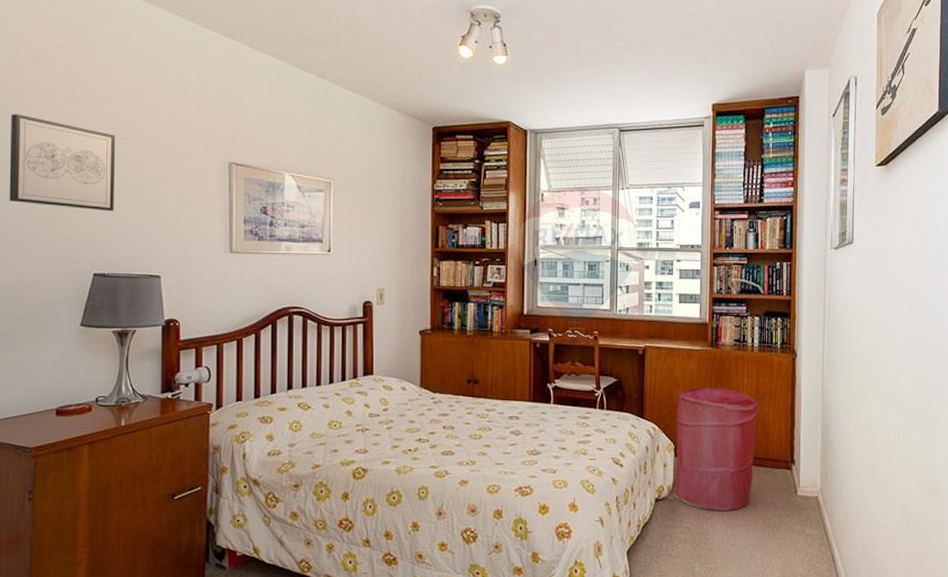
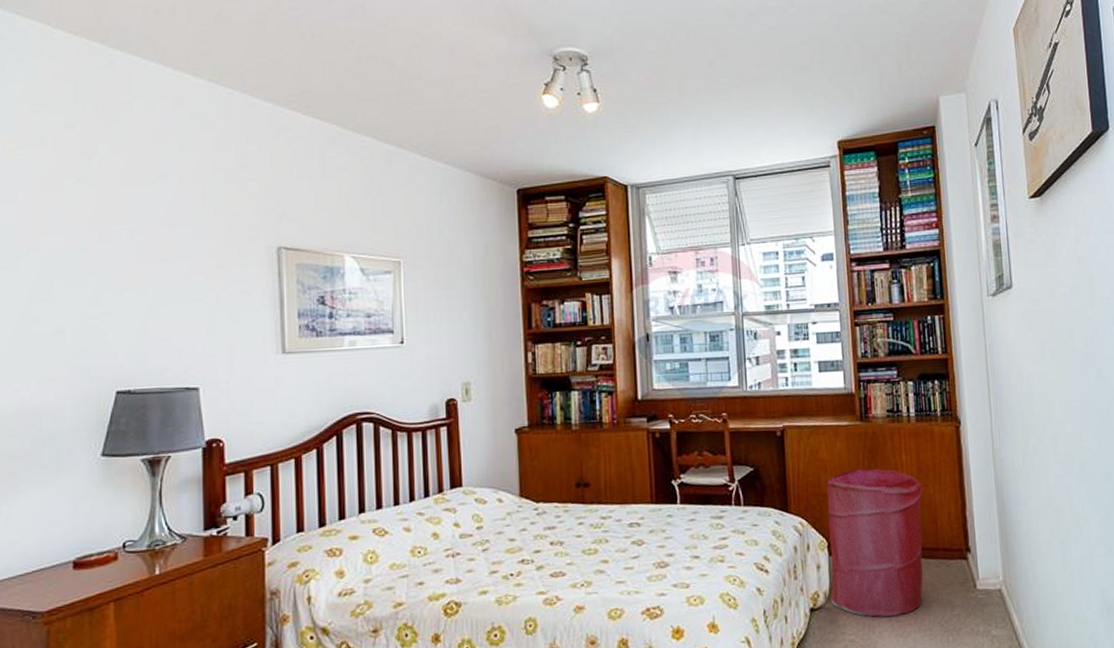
wall art: present [9,114,116,211] -> none [10,208,140,316]

